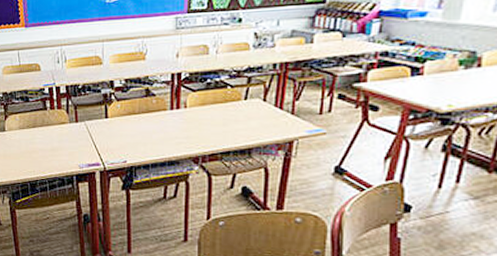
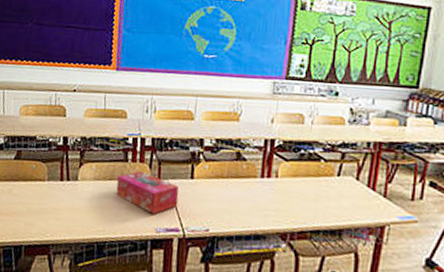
tissue box: none [39,117,96,153] -> present [116,171,179,214]

